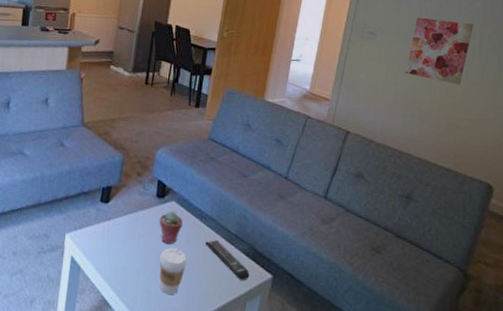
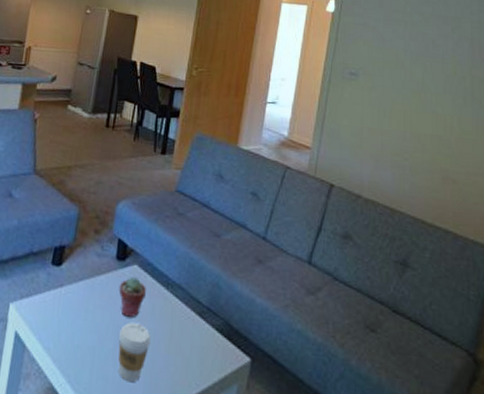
remote control: present [205,240,250,281] -> none [172,313,225,366]
wall art: present [406,17,474,85] -> none [393,57,463,134]

